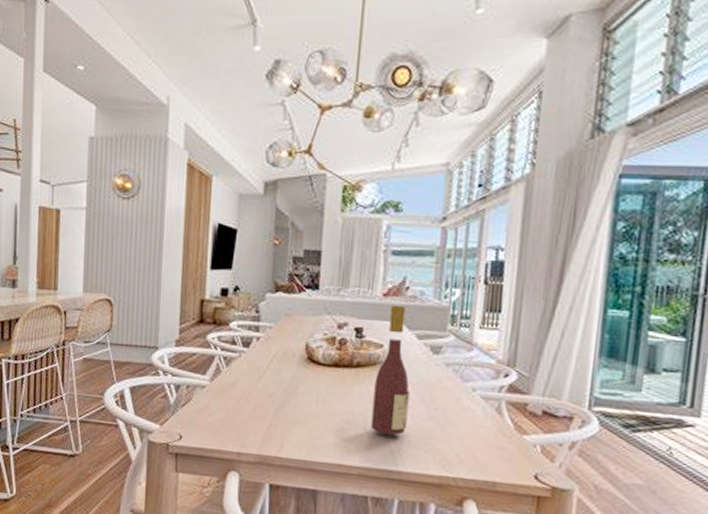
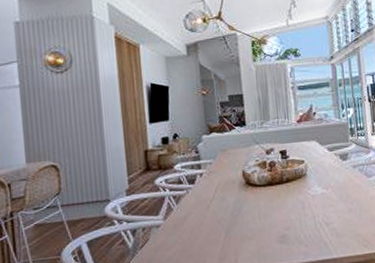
wine bottle: present [371,304,410,435] -> none [302,127,333,231]

